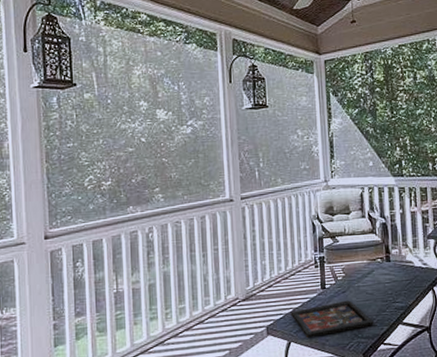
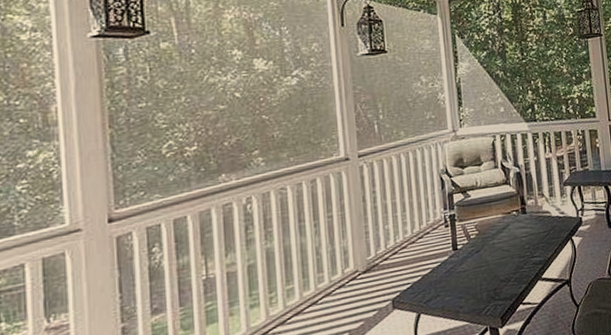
decorative tray: present [290,300,374,339] -> none [419,260,511,308]

